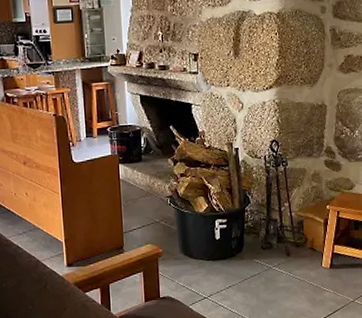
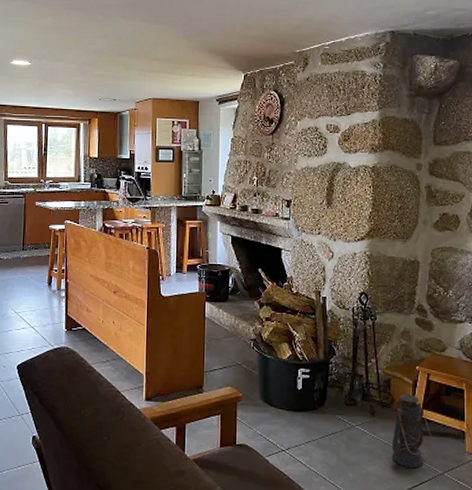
lantern: none [306,232,344,300] -> present [391,394,433,469]

